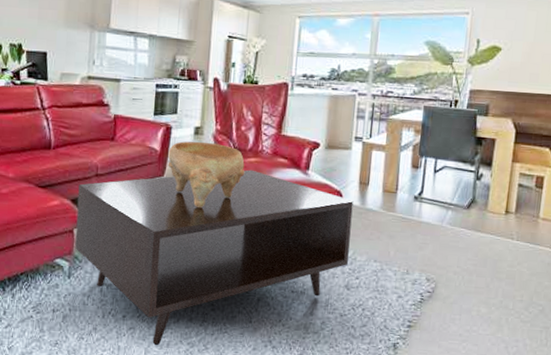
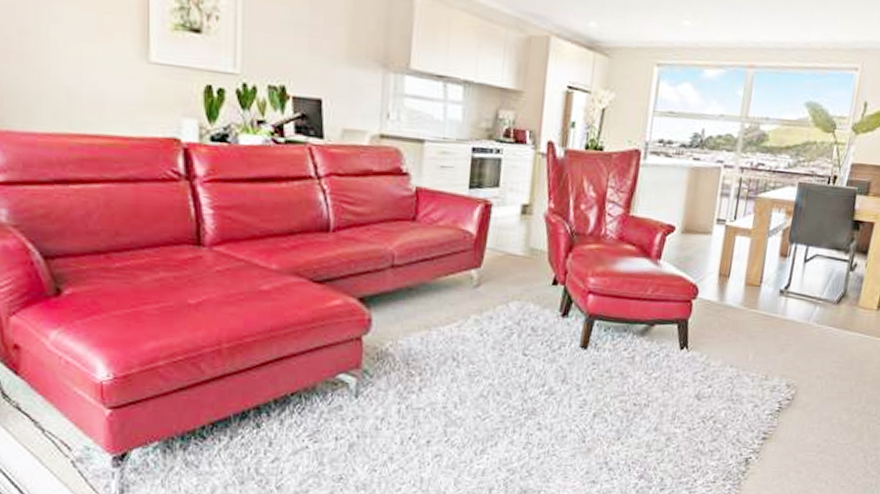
coffee table: present [75,169,354,346] -> none [364,259,711,475]
decorative bowl: present [168,141,245,209] -> none [486,222,584,308]

